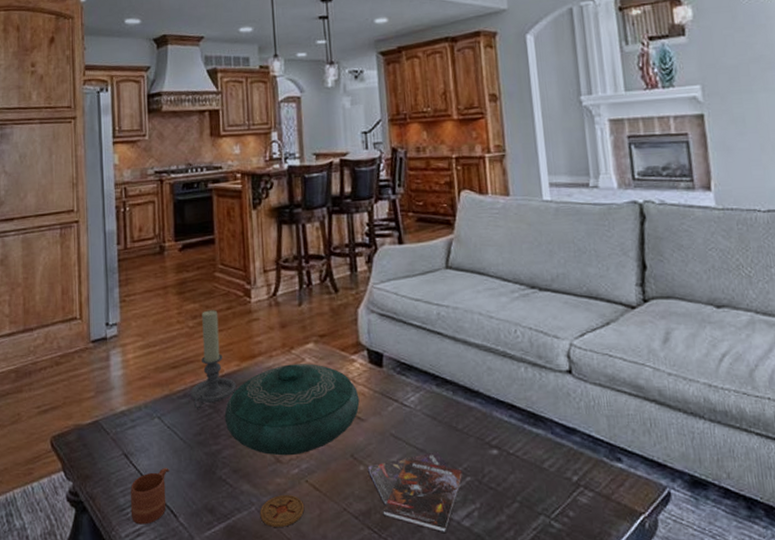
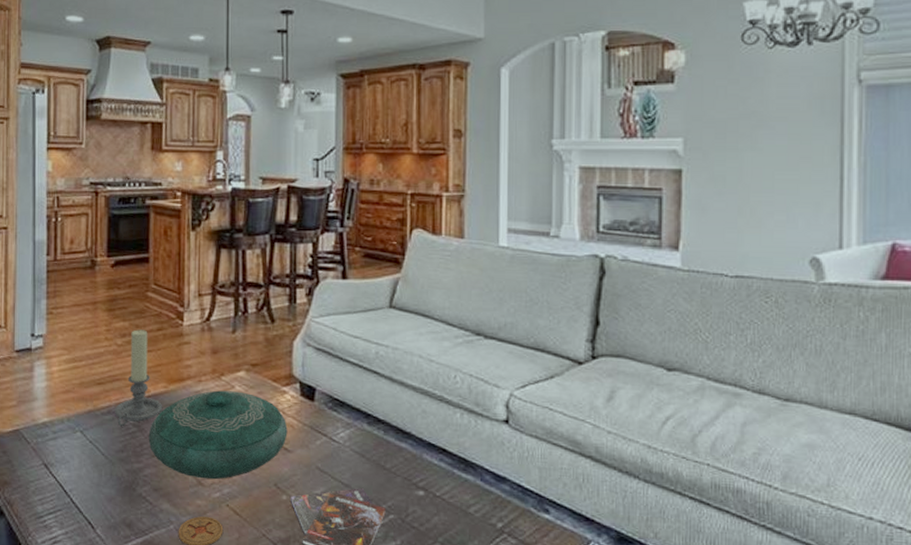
mug: present [130,467,170,525] -> none [48,480,89,533]

